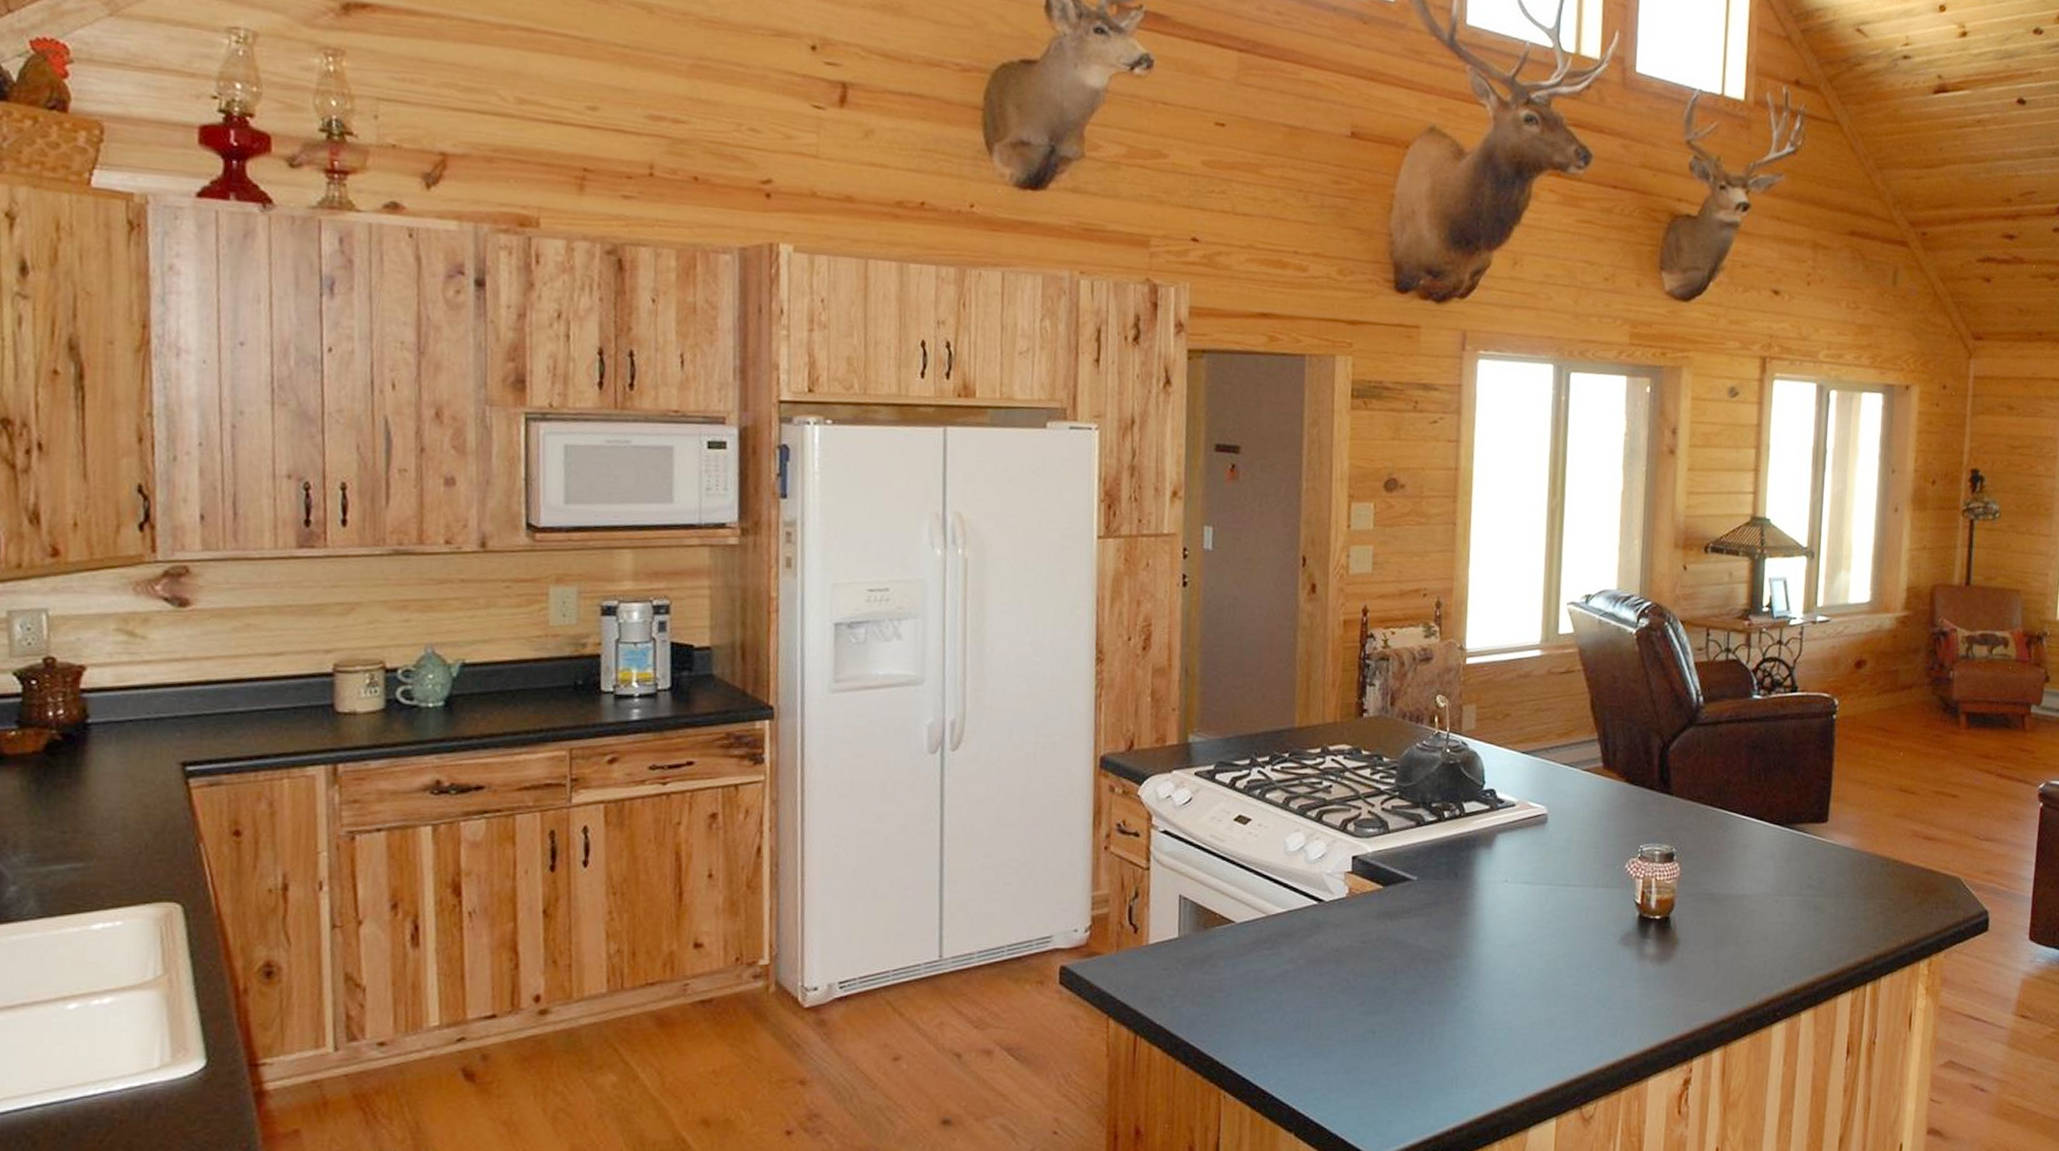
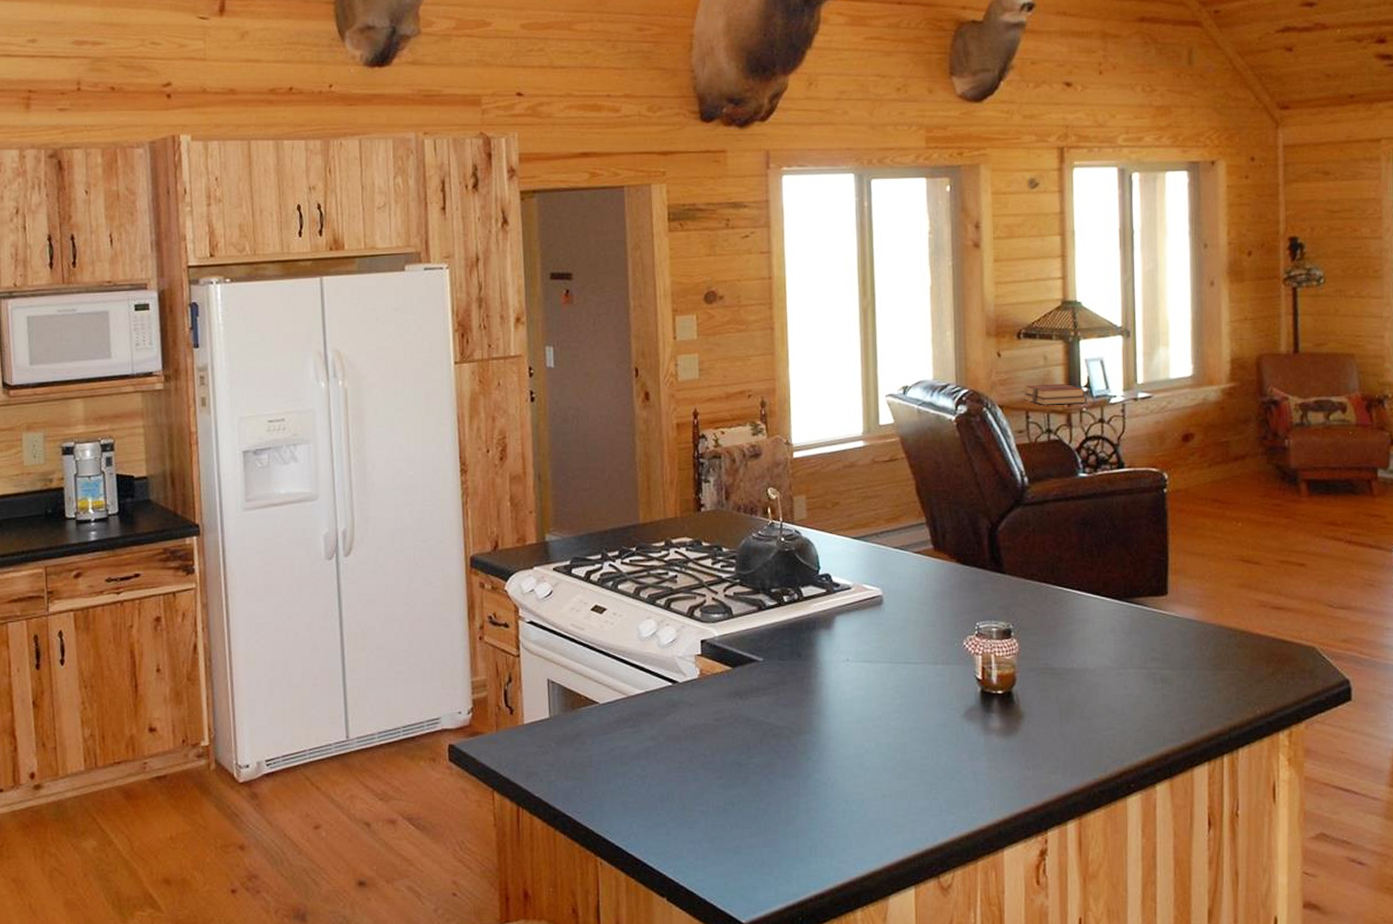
books: none [1706,601,1767,624] -> present [1024,383,1087,405]

